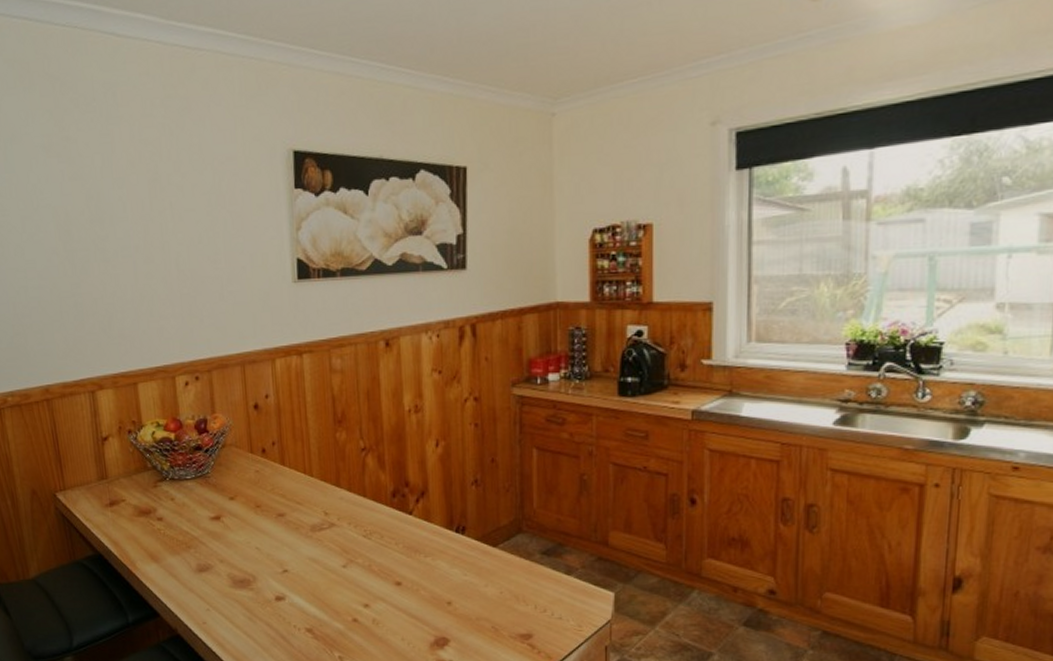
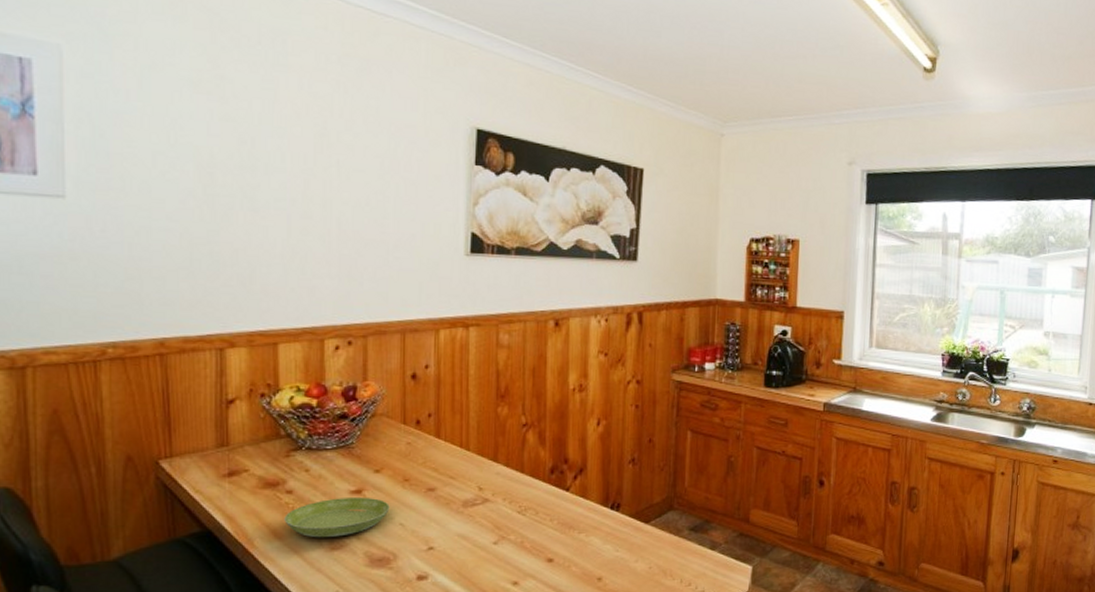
saucer: none [158,524,246,561] -> present [284,498,390,538]

